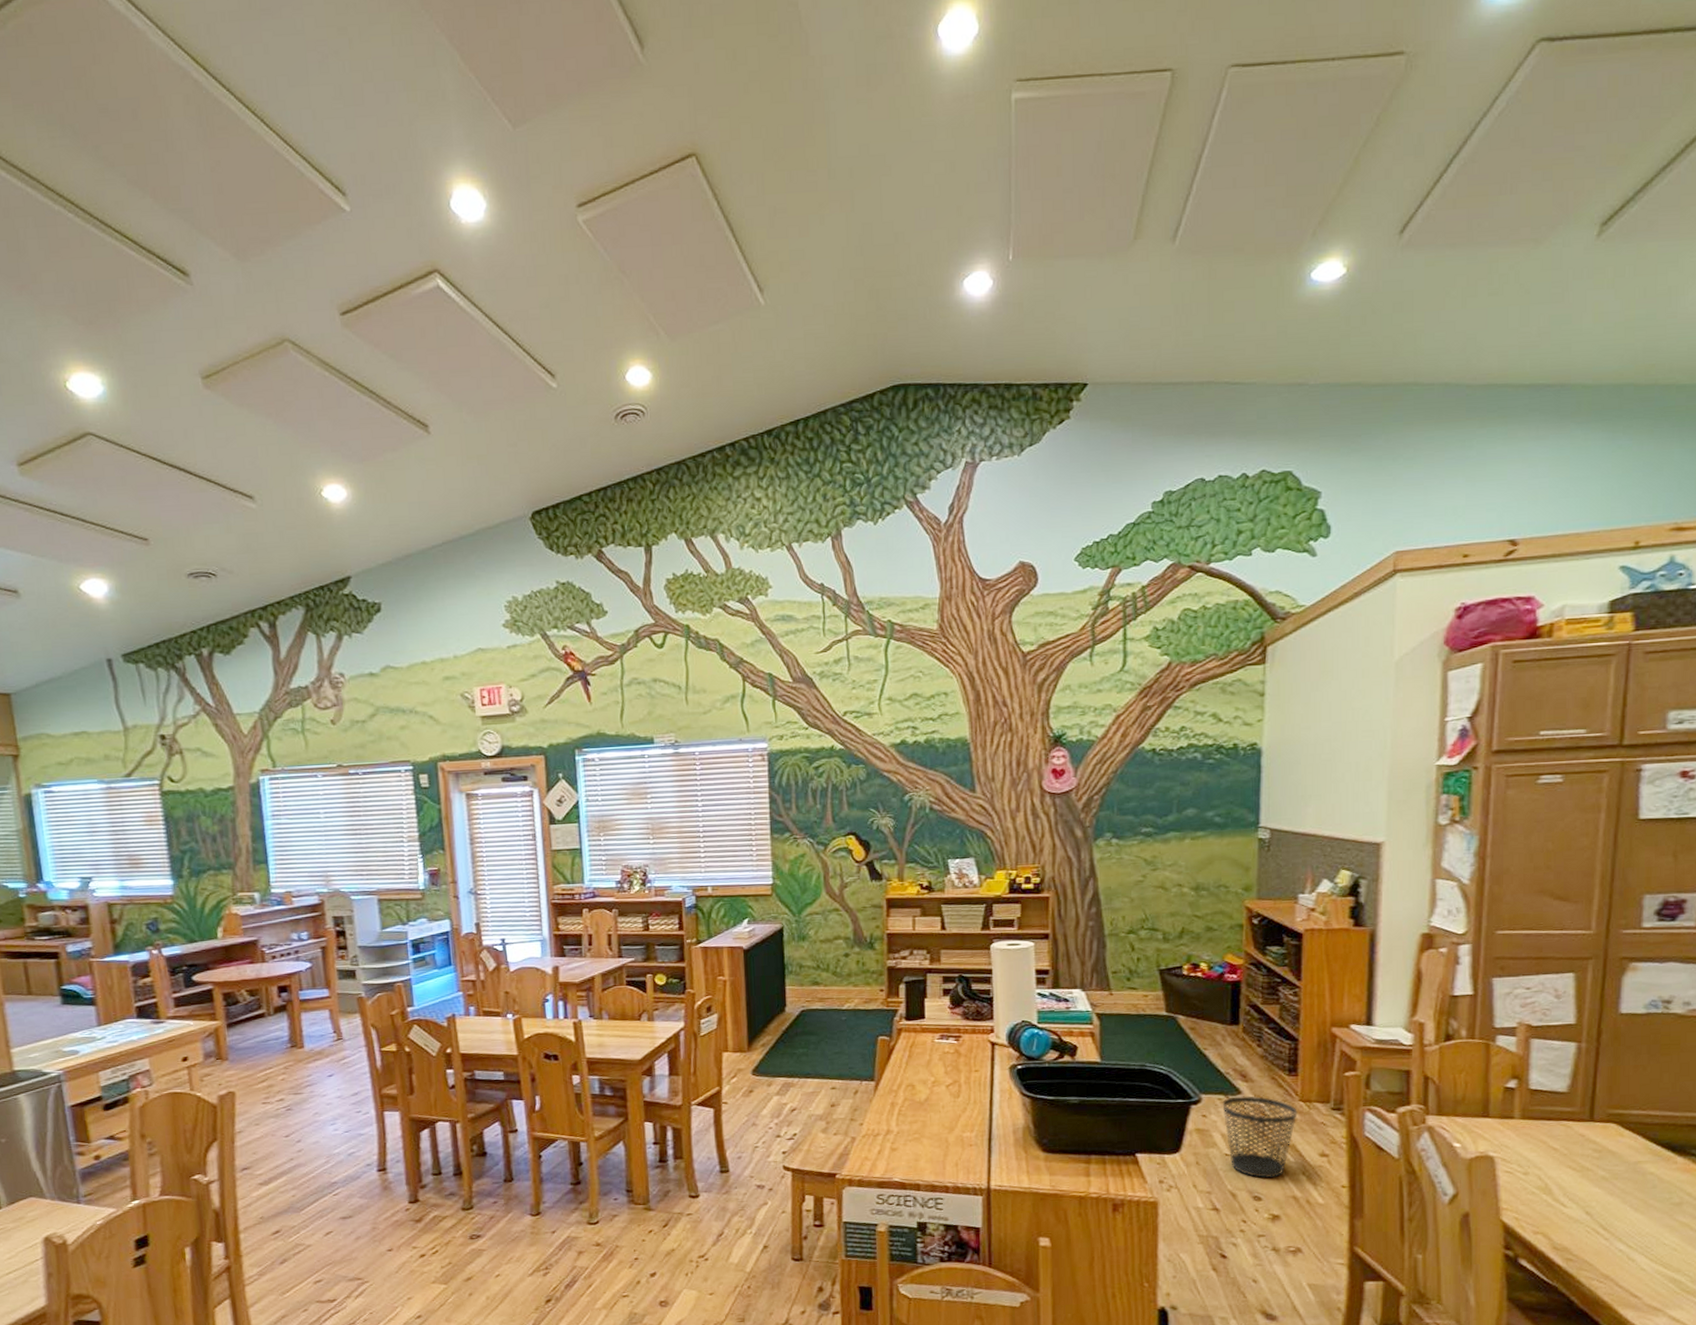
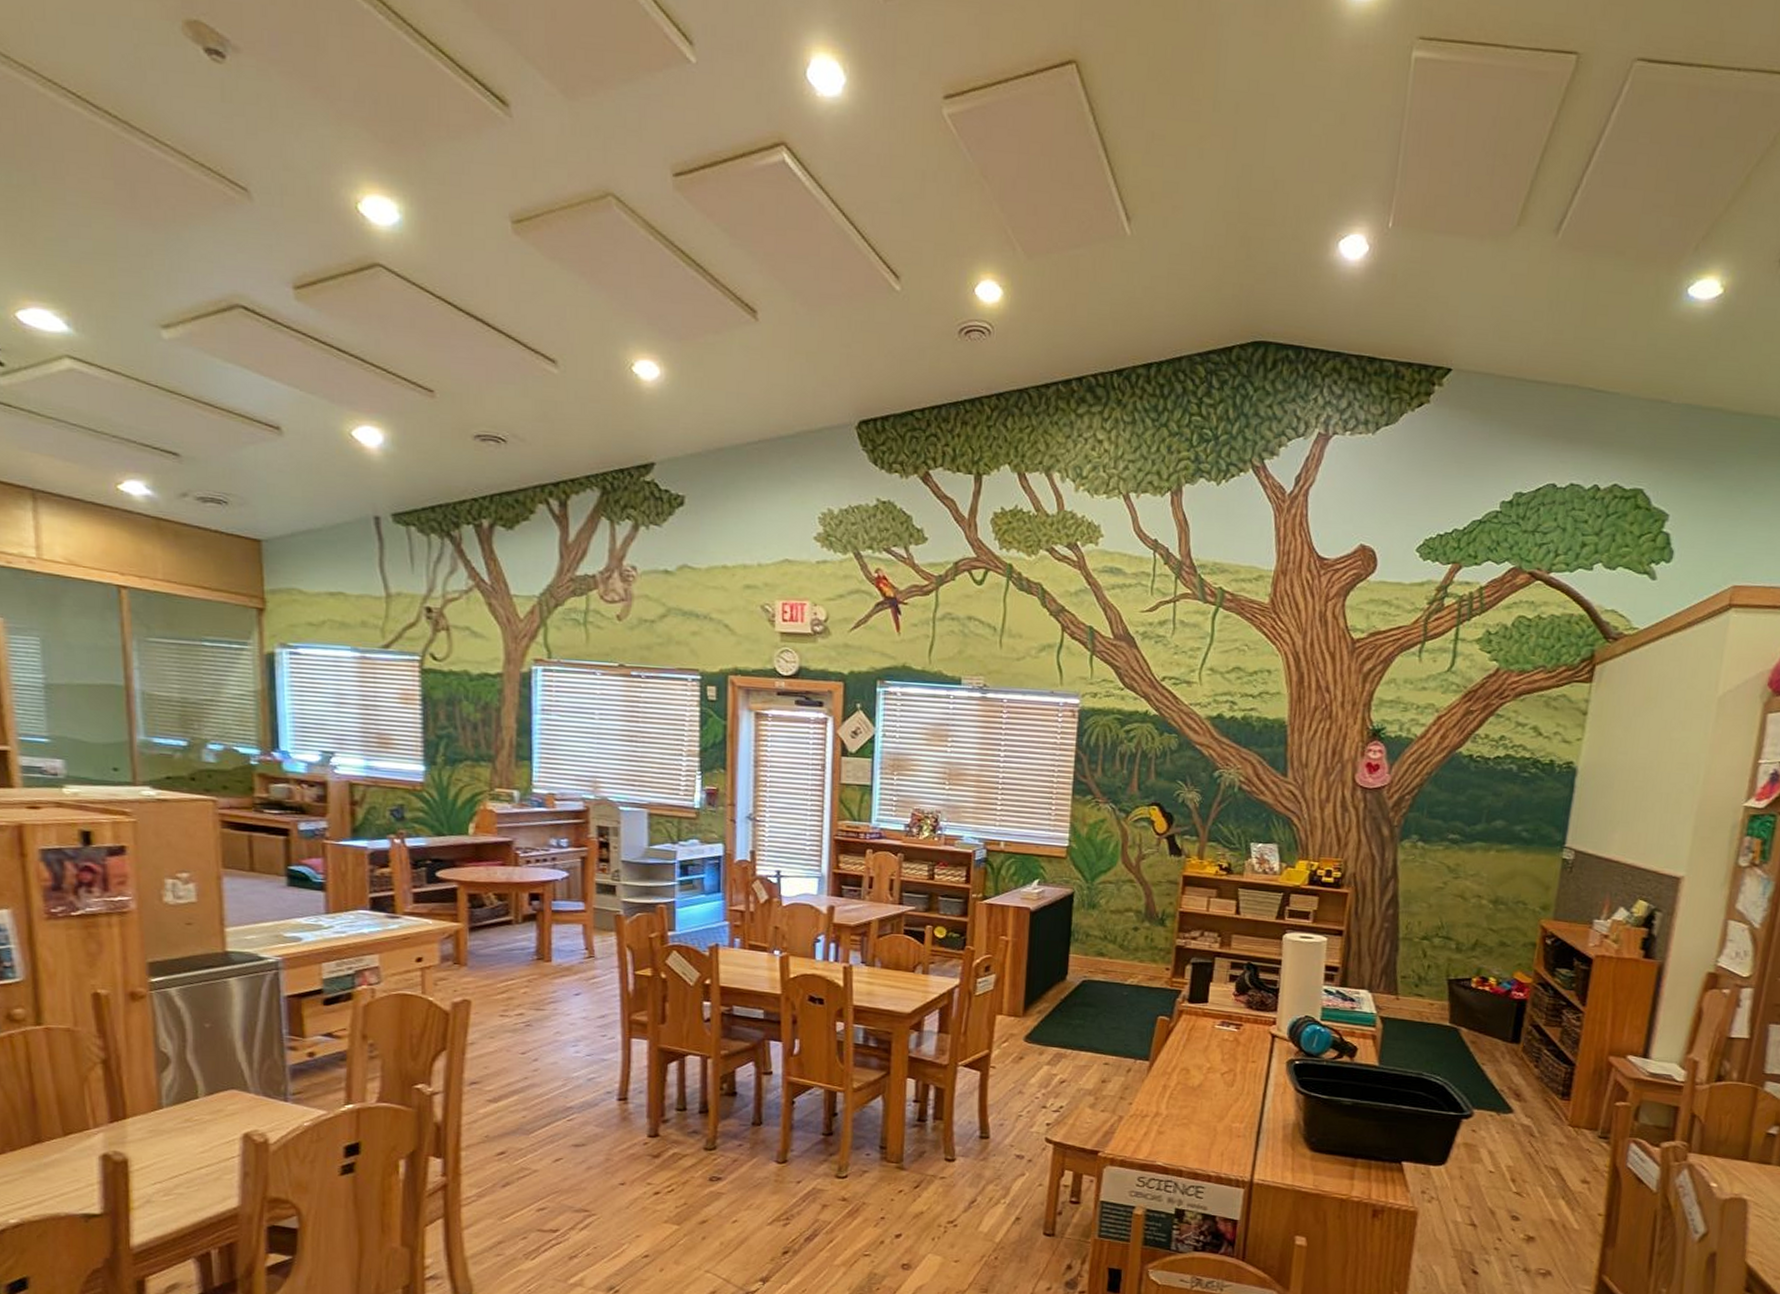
wastebasket: present [1222,1096,1298,1178] -> none [1493,1114,1565,1199]

